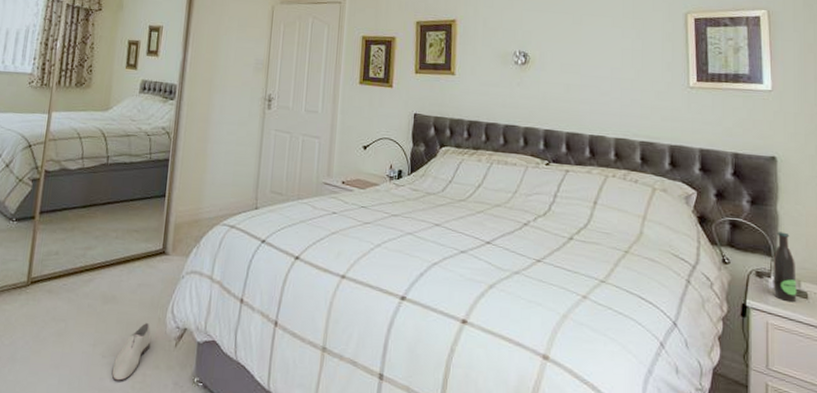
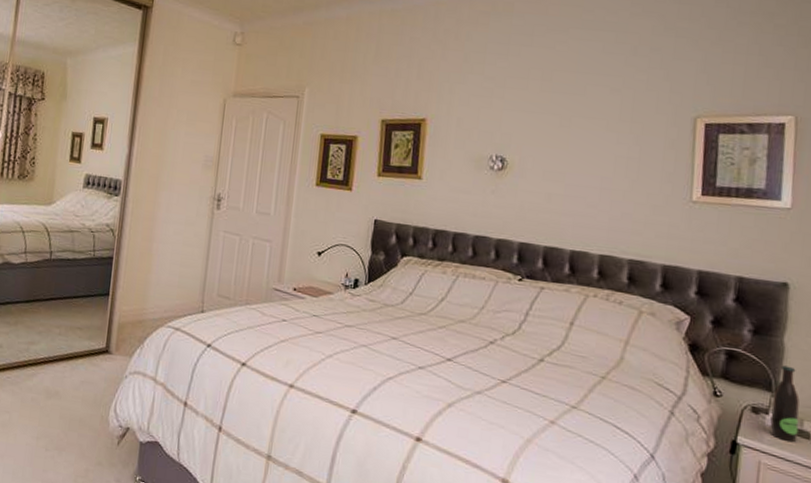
shoe: present [111,323,152,381] -> none [55,420,94,475]

